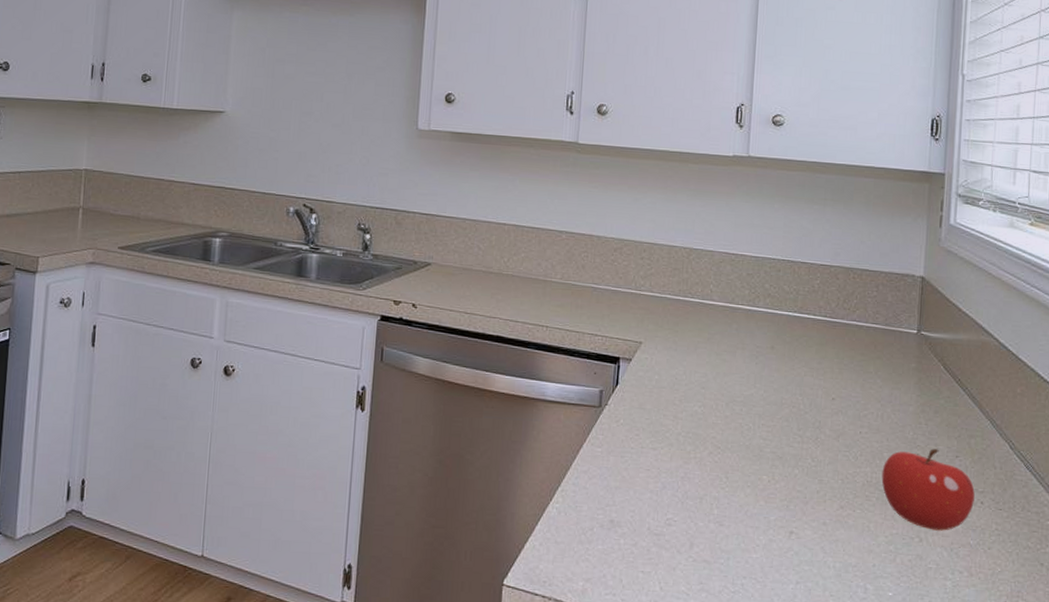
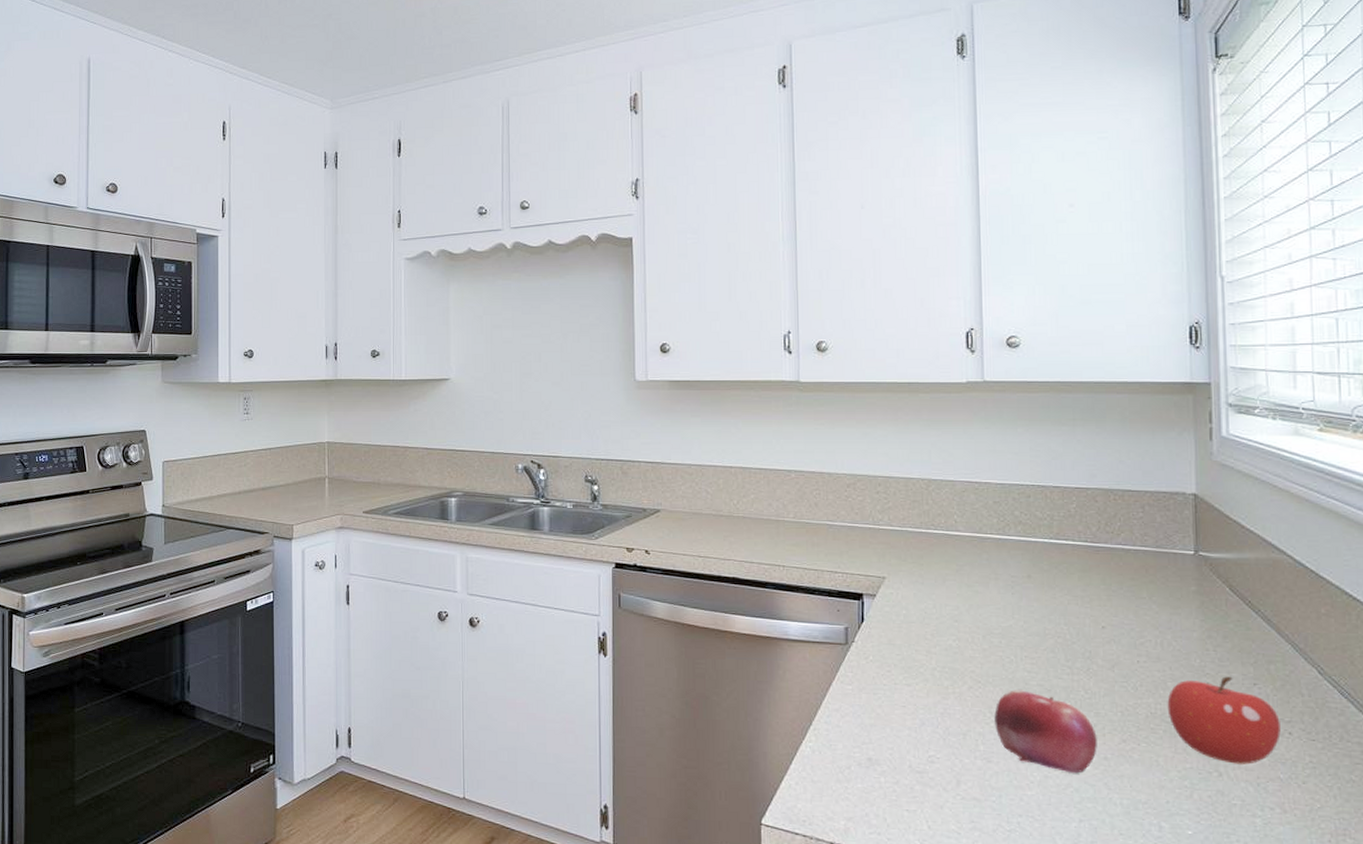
fruit: none [729,456,819,538] -> present [994,690,1097,774]

